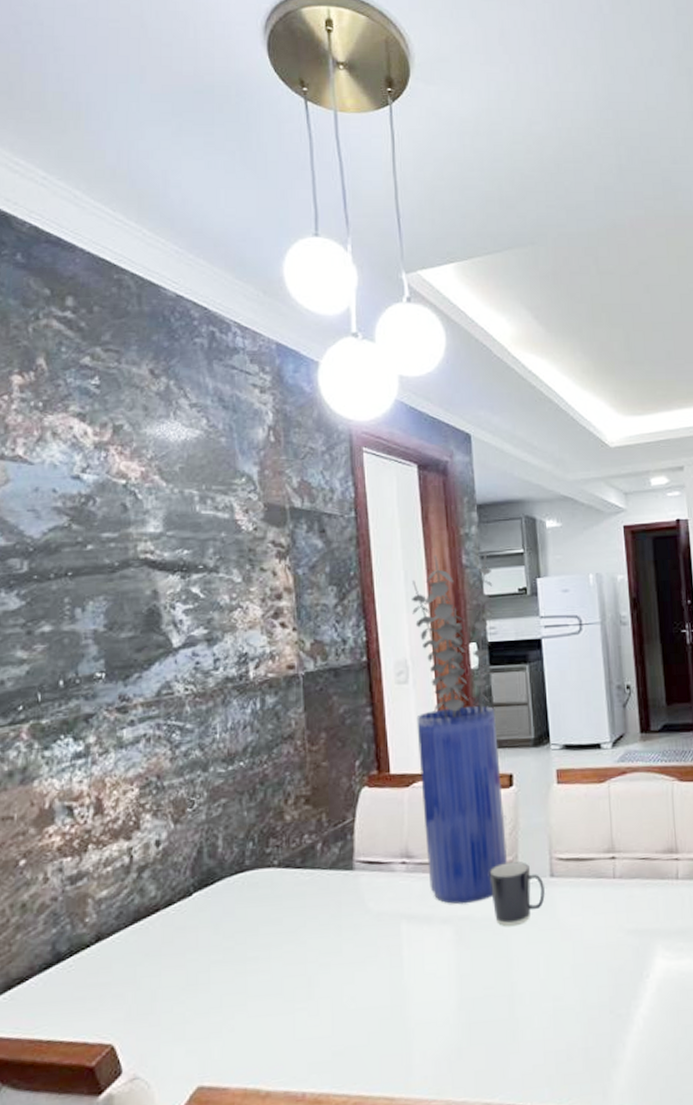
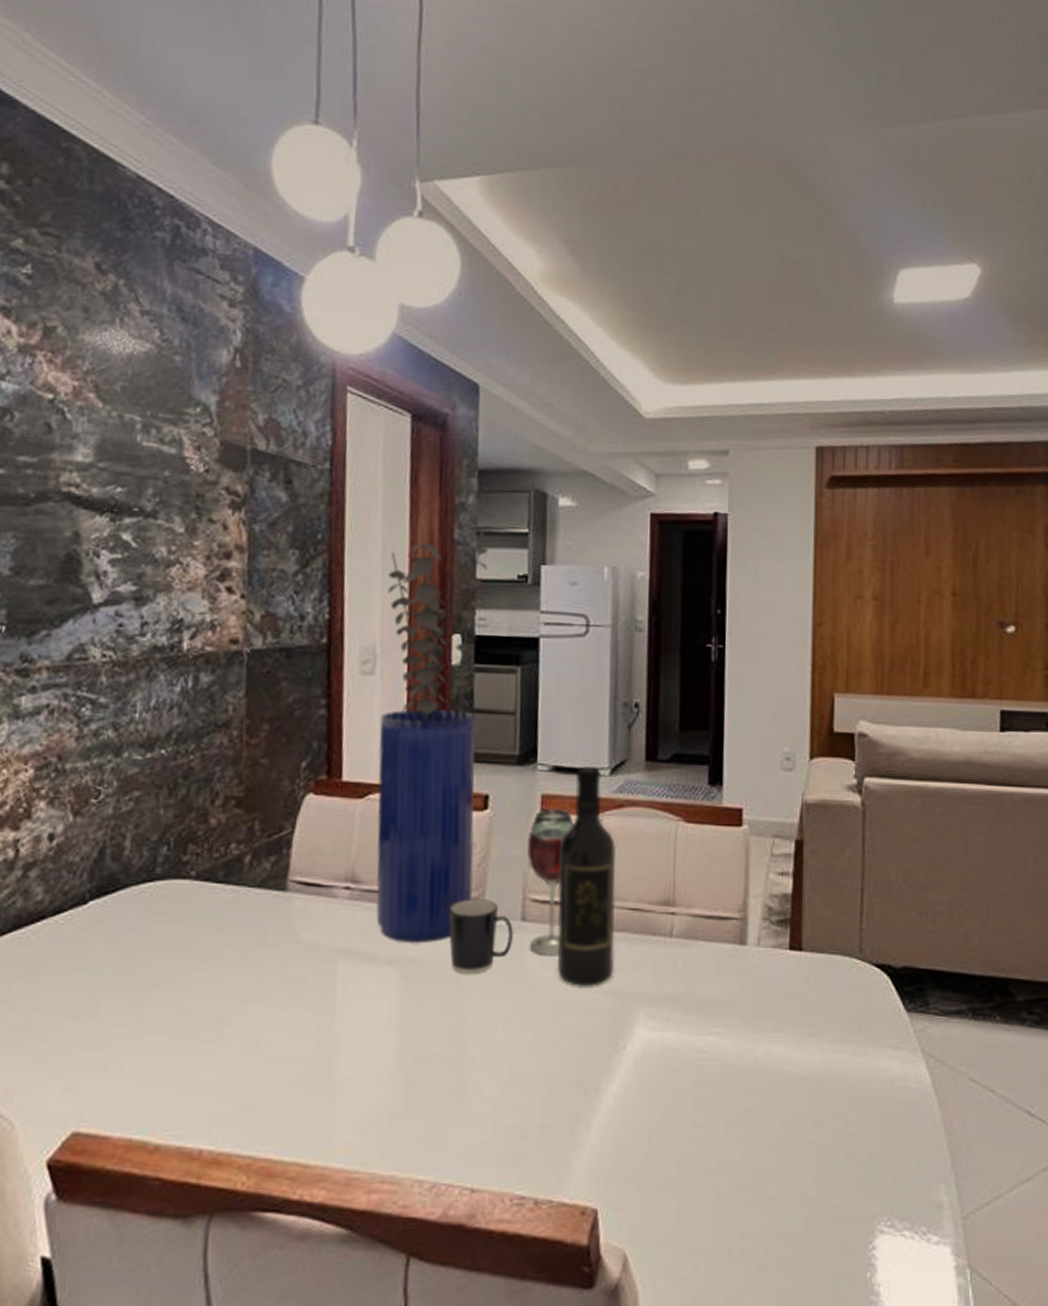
wineglass: none [549,781,587,904] -> present [527,810,575,955]
wine bottle: none [575,742,633,928] -> present [556,766,616,986]

